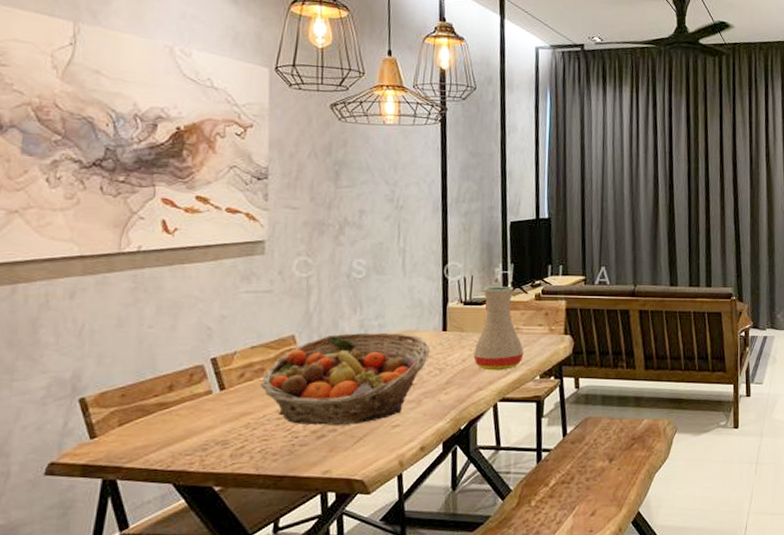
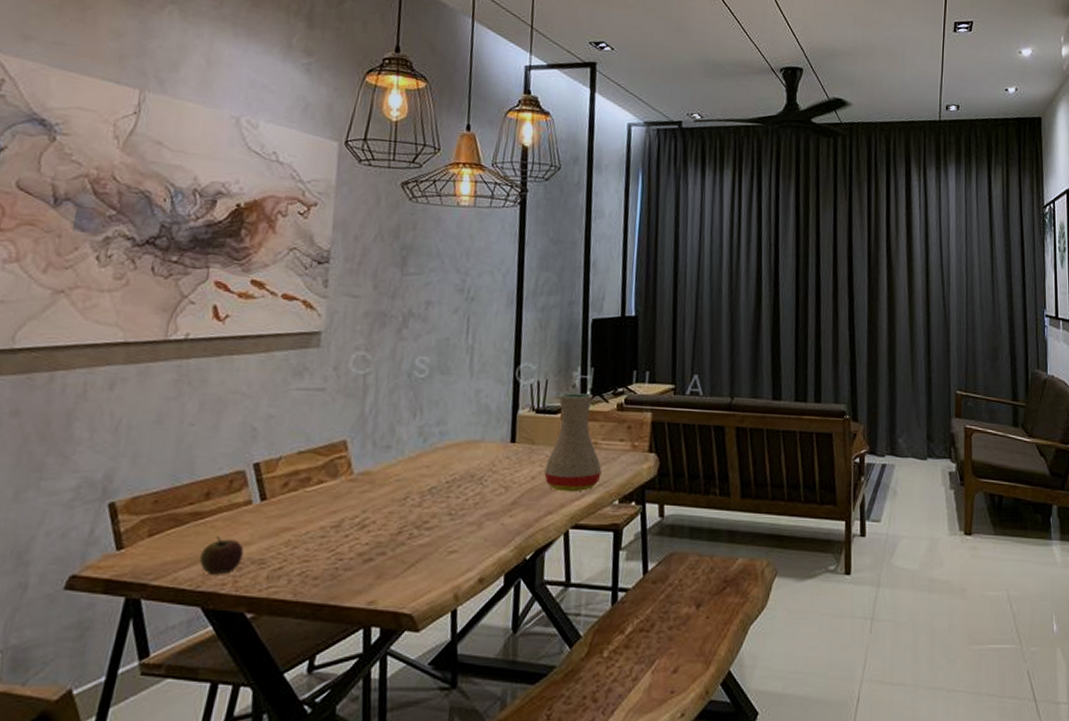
apple: none [168,422,208,456] -> present [200,536,244,575]
fruit basket: present [260,332,429,425] -> none [304,440,495,548]

